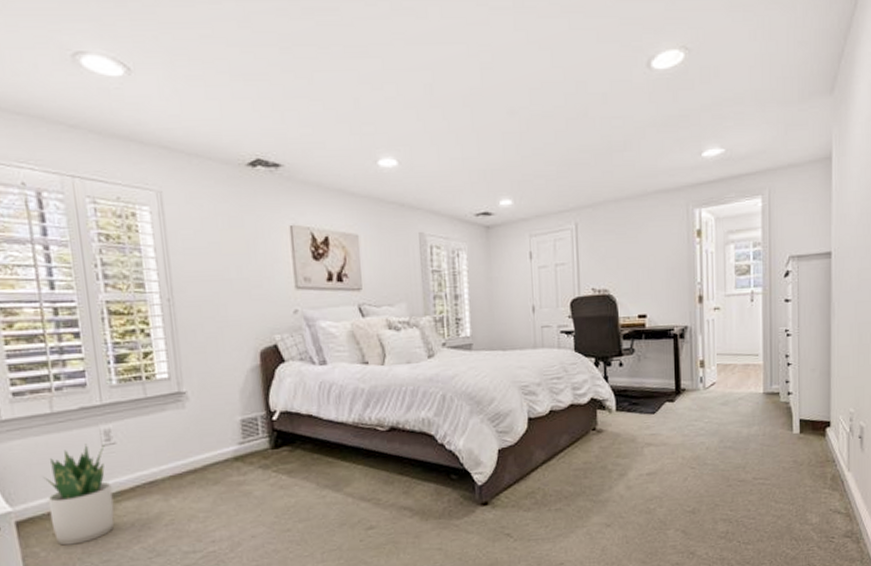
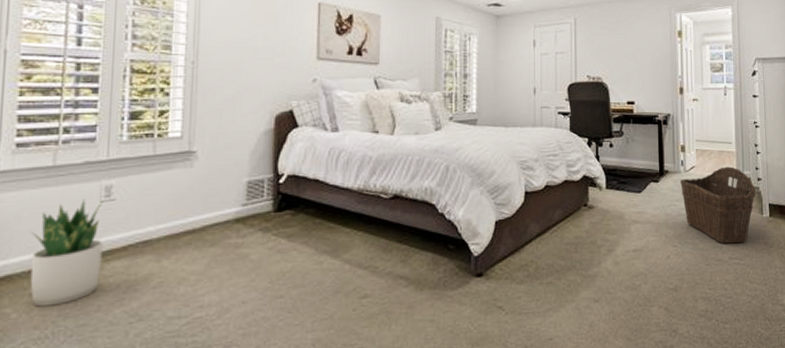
wicker basket: none [699,381,786,464] -> present [680,166,756,244]

